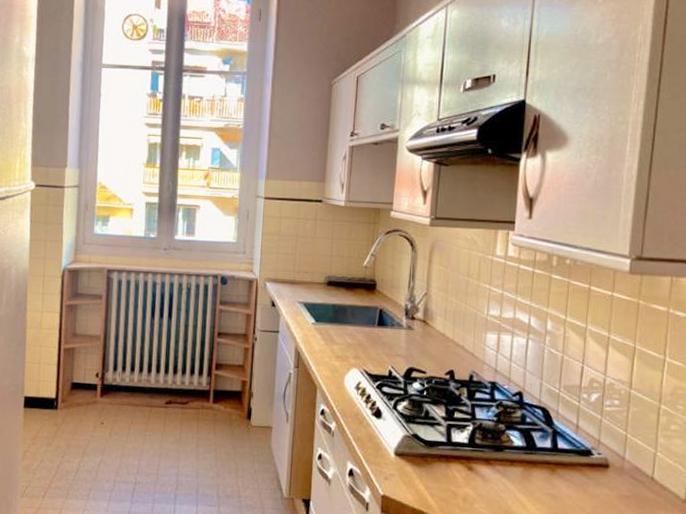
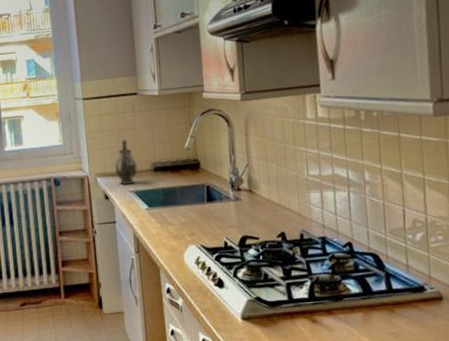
teapot: none [287,246,311,295] -> present [115,139,138,185]

